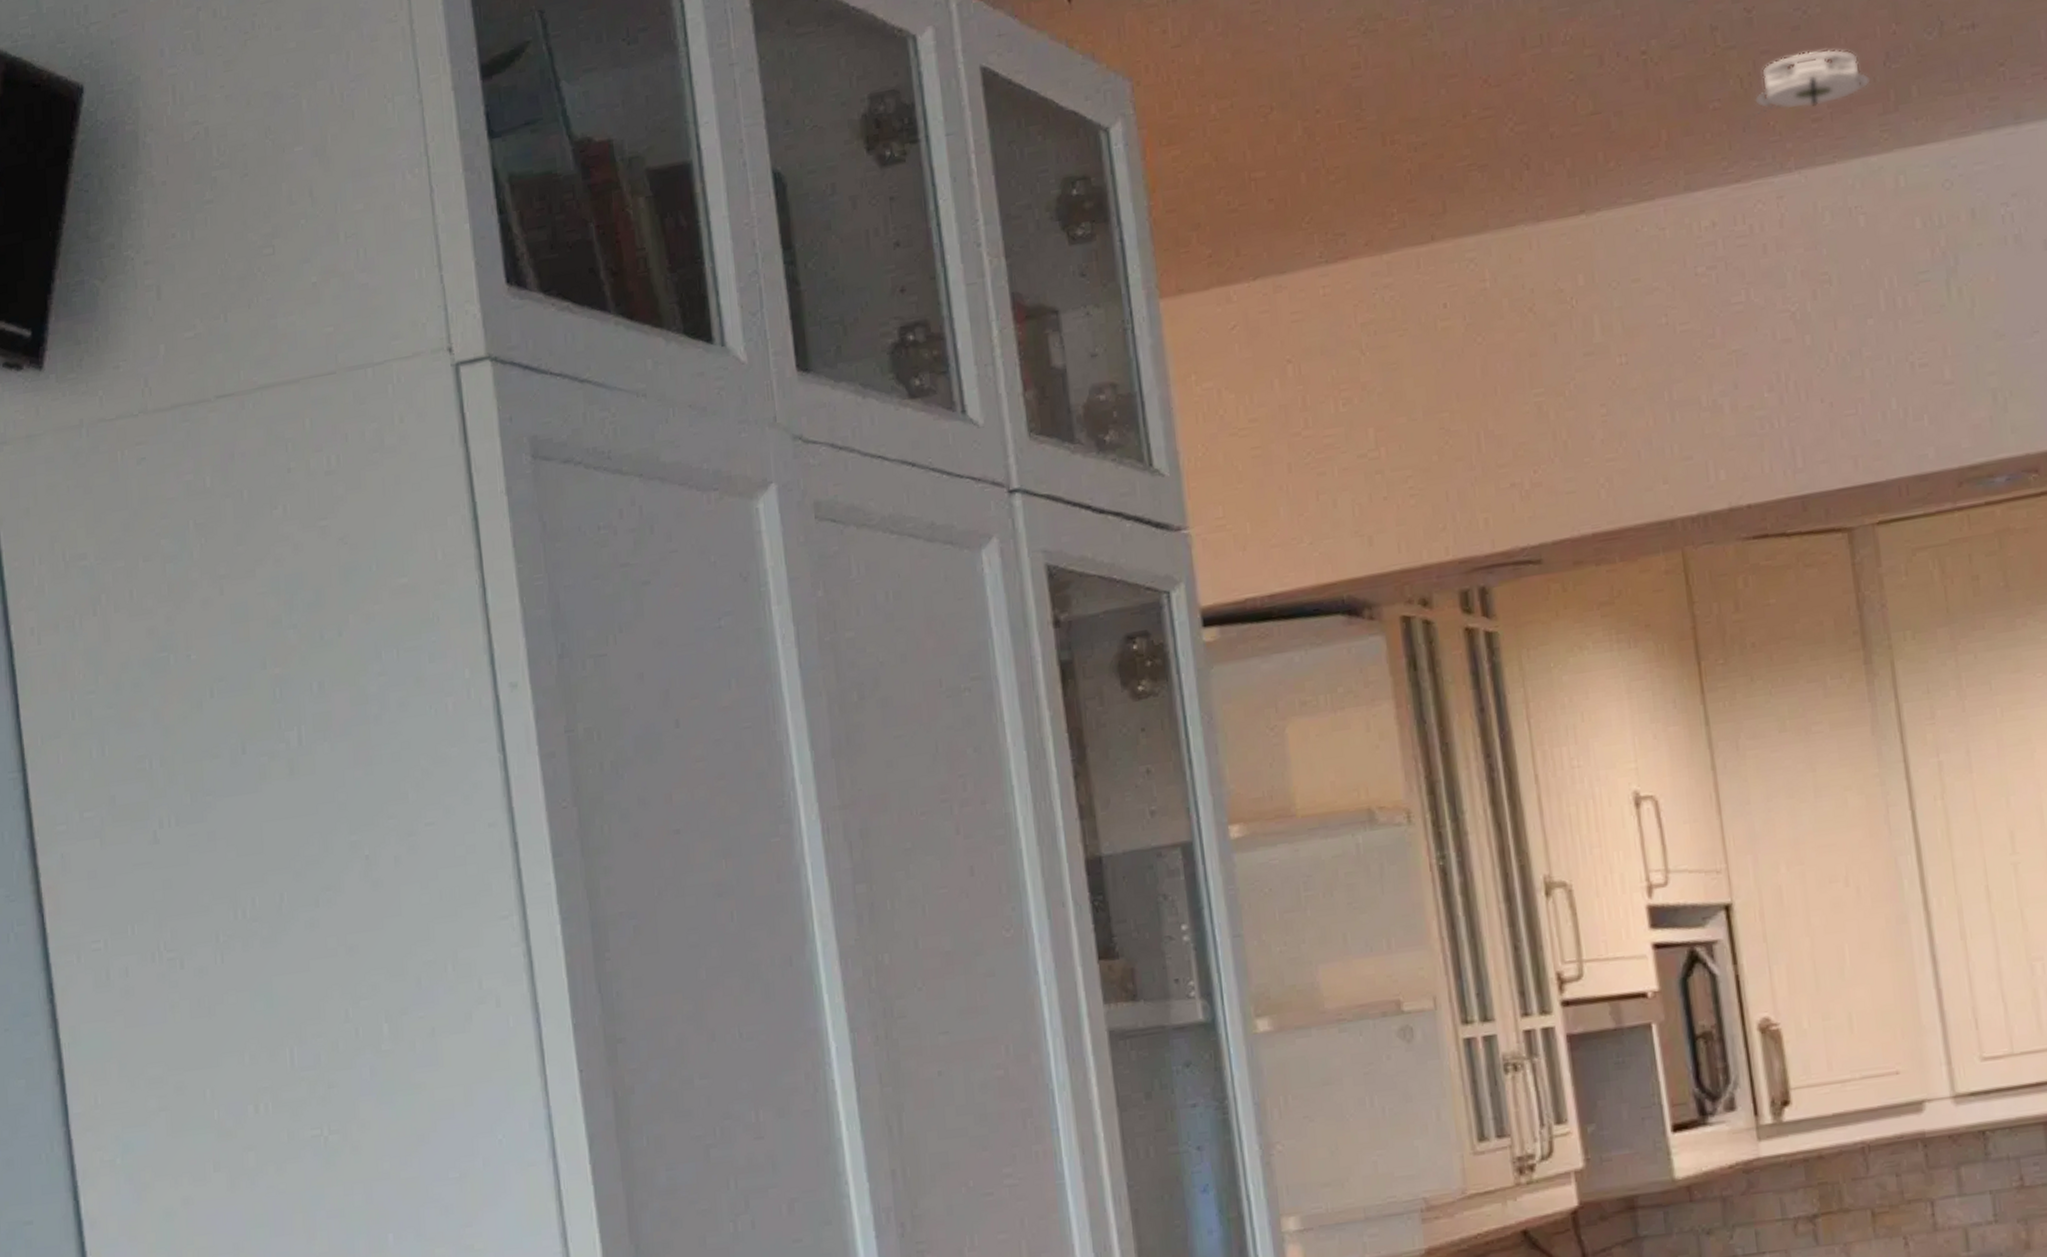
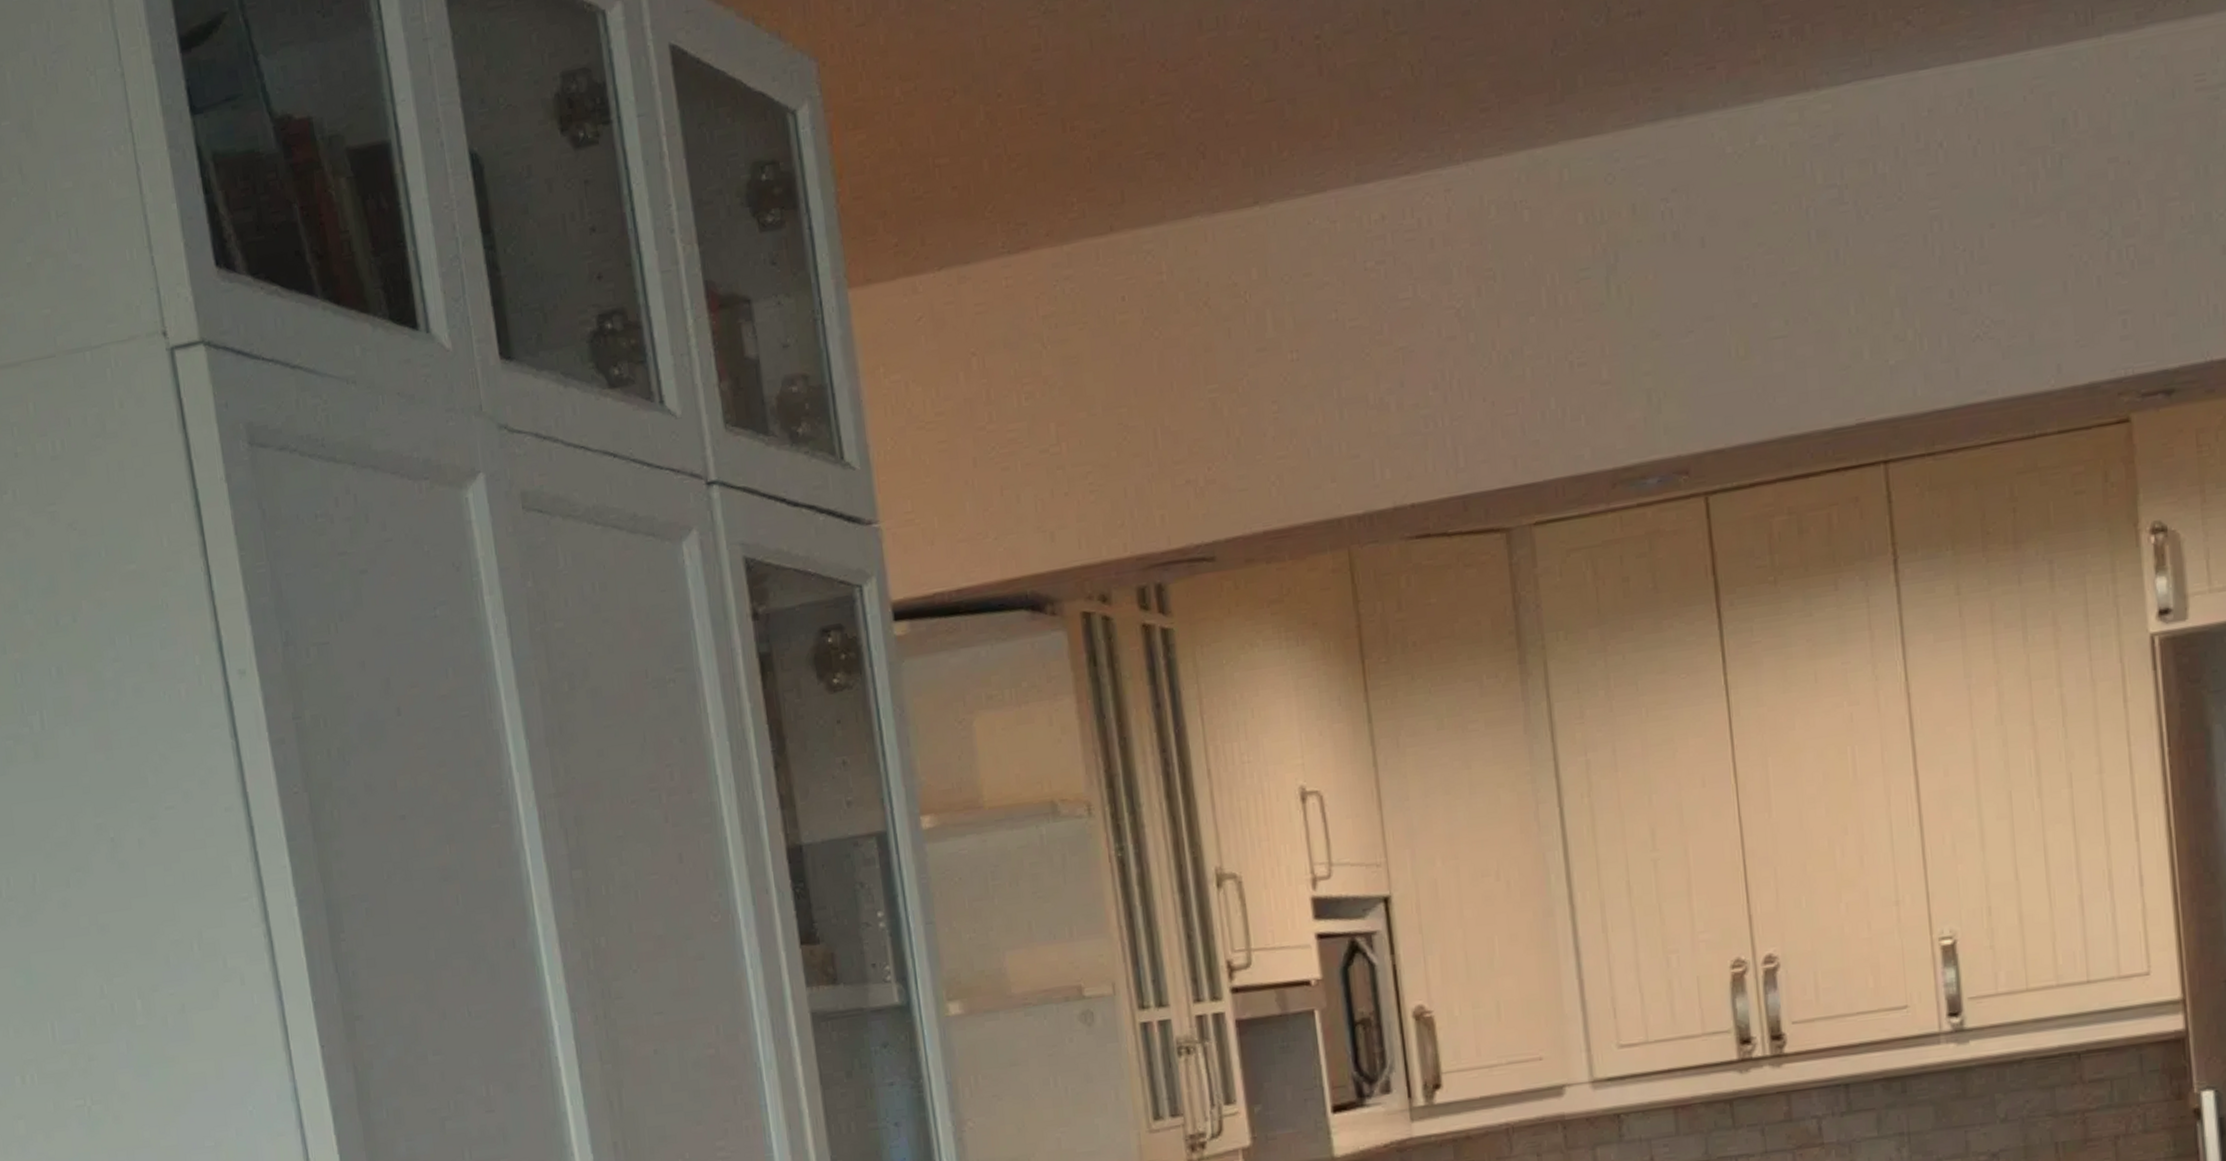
smoke detector: present [1752,49,1871,117] -> none [1422,35,1538,106]

